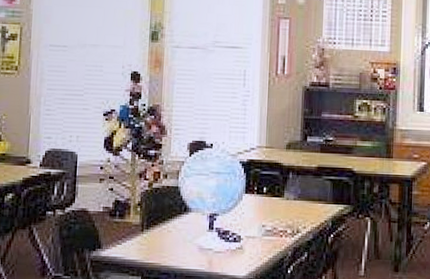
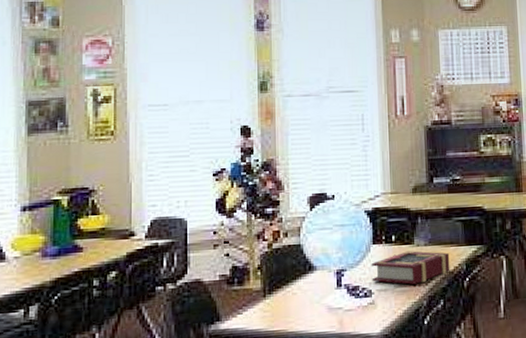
book: none [241,203,317,235] -> present [371,251,450,285]

